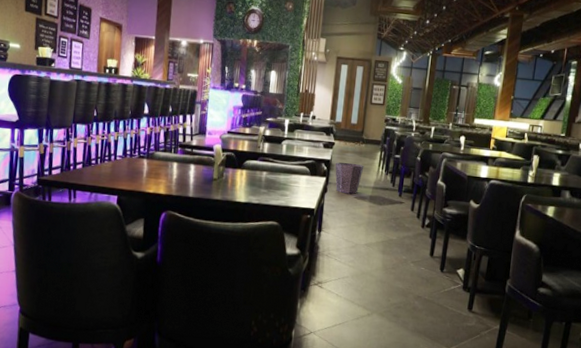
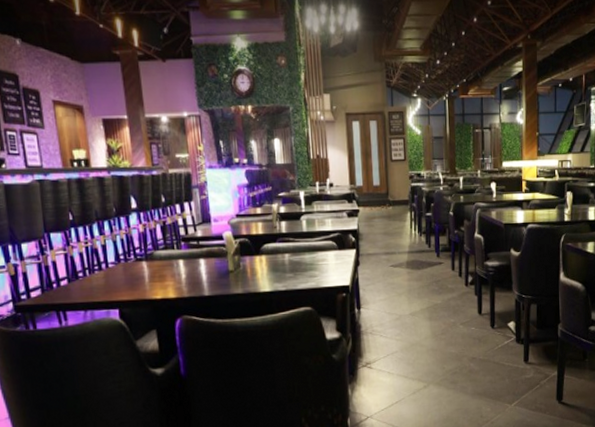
waste bin: present [335,162,364,194] -> none [364,229,395,263]

